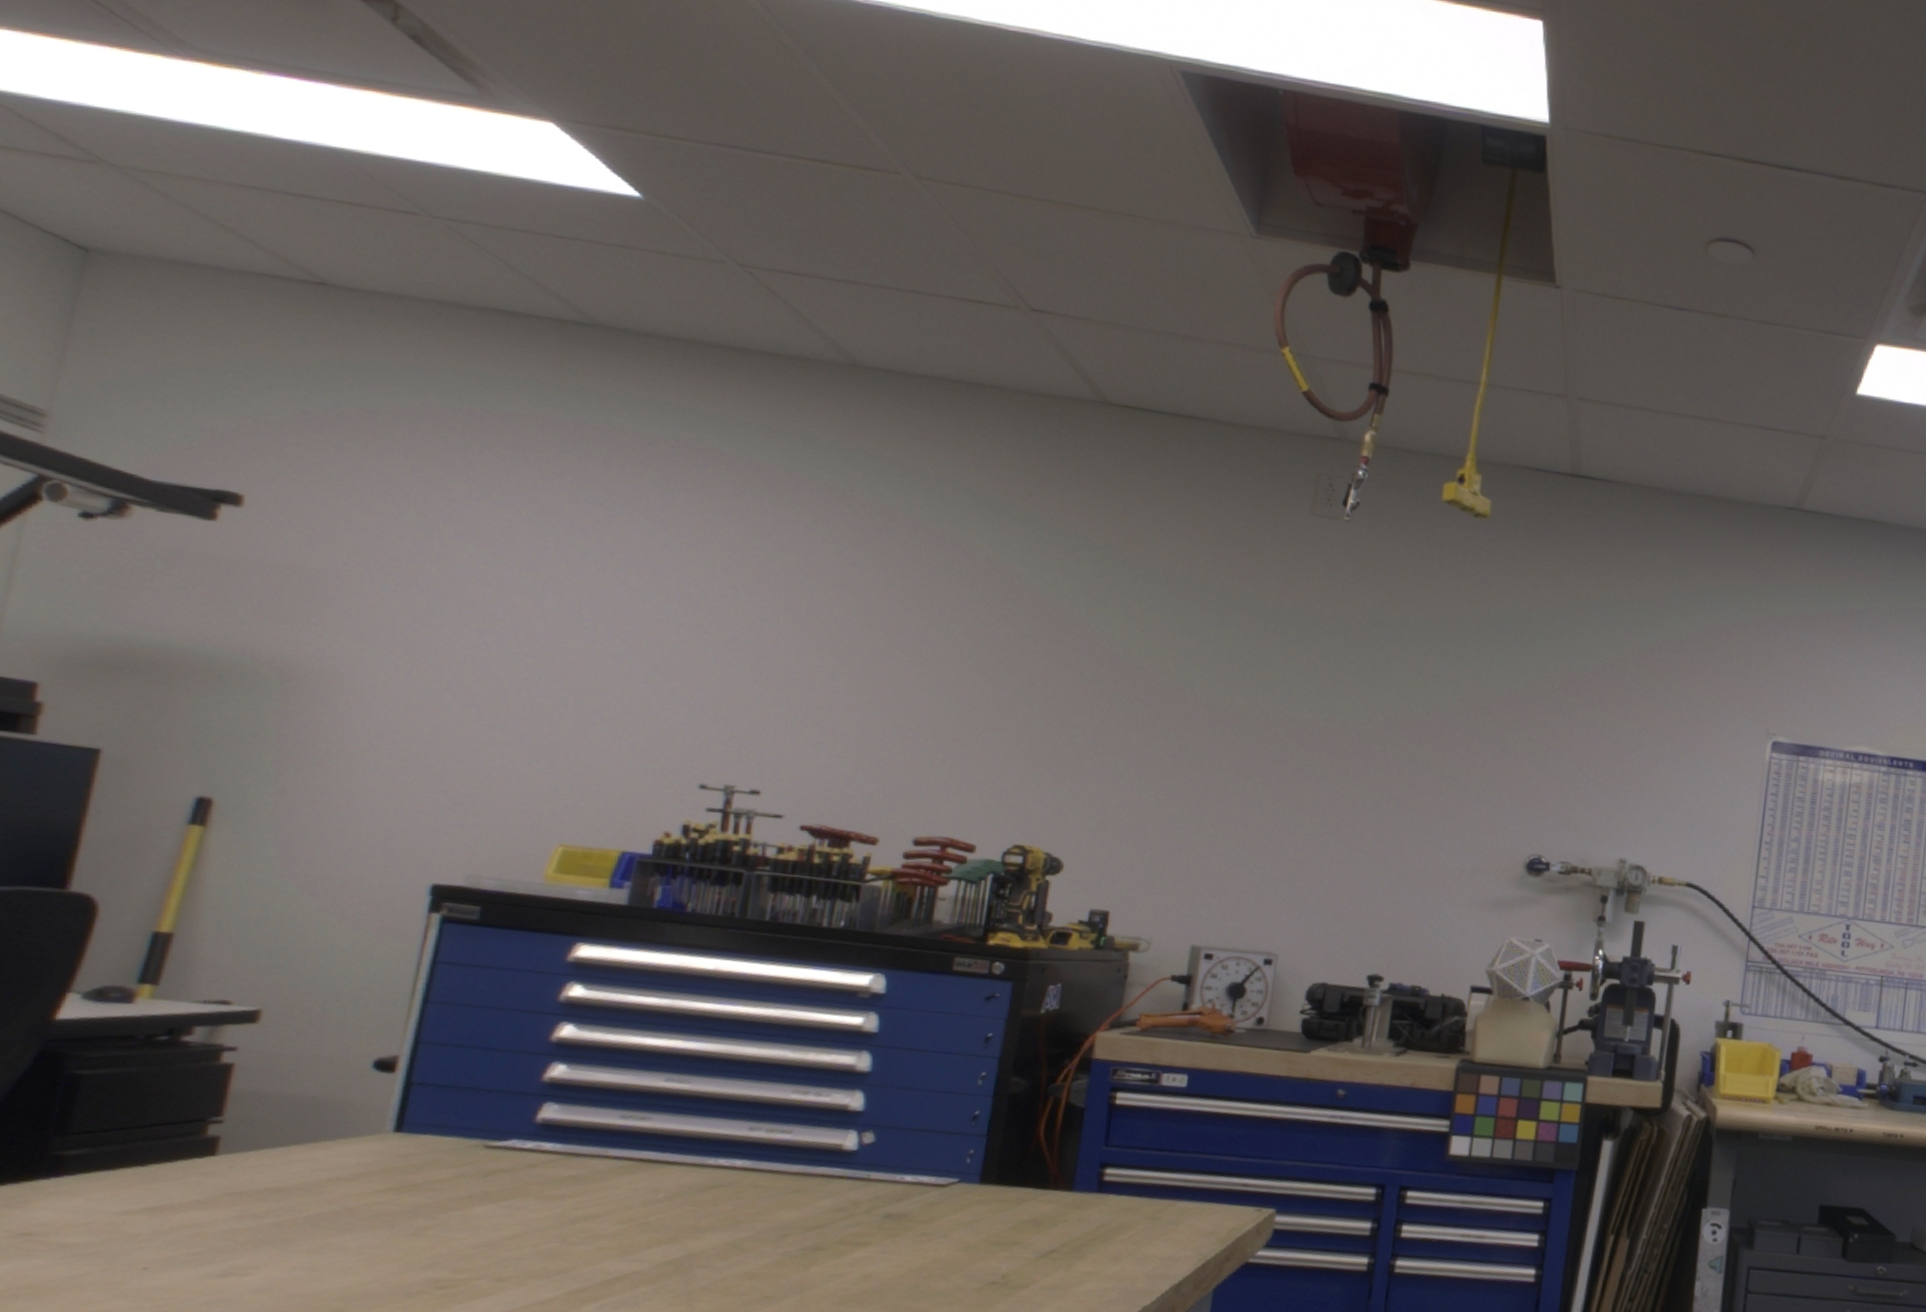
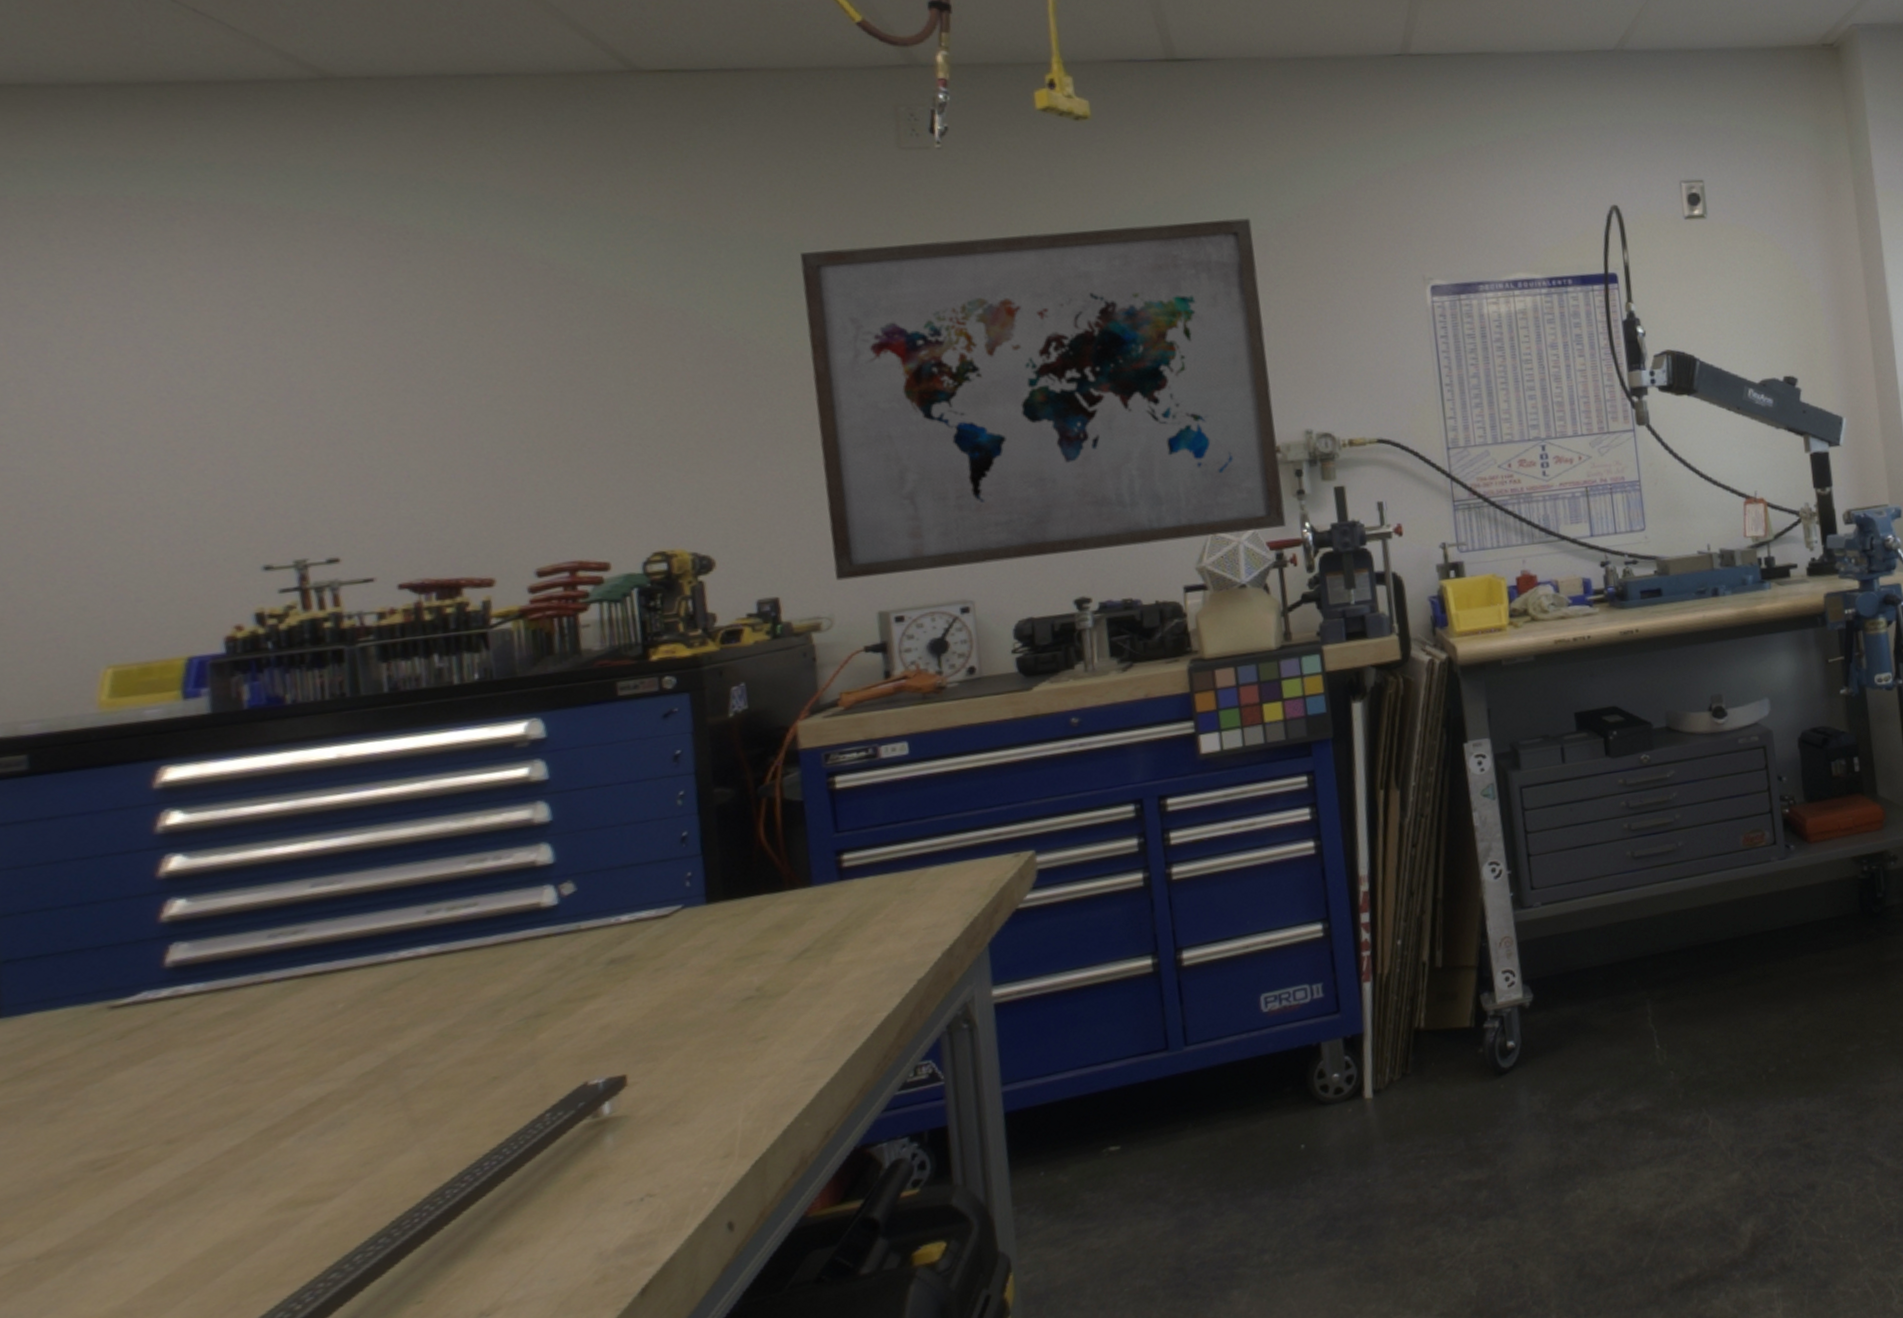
wall art: none [1163,595,1615,949] -> present [800,218,1287,581]

